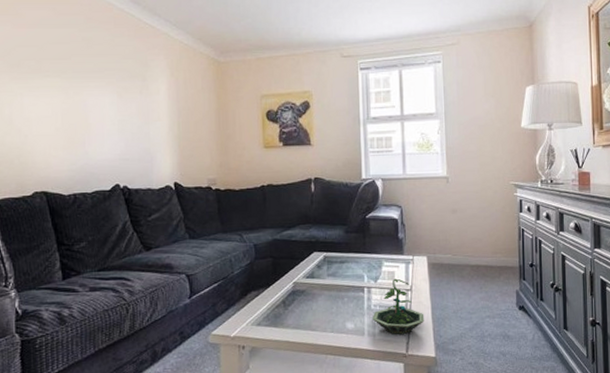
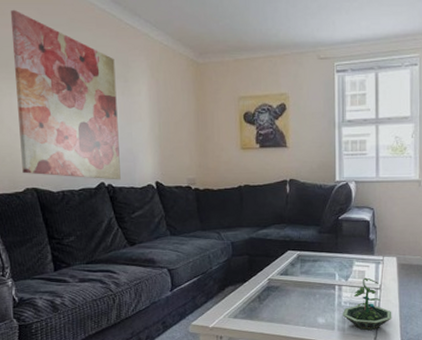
wall art: none [24,9,137,182] -> present [10,9,121,180]

